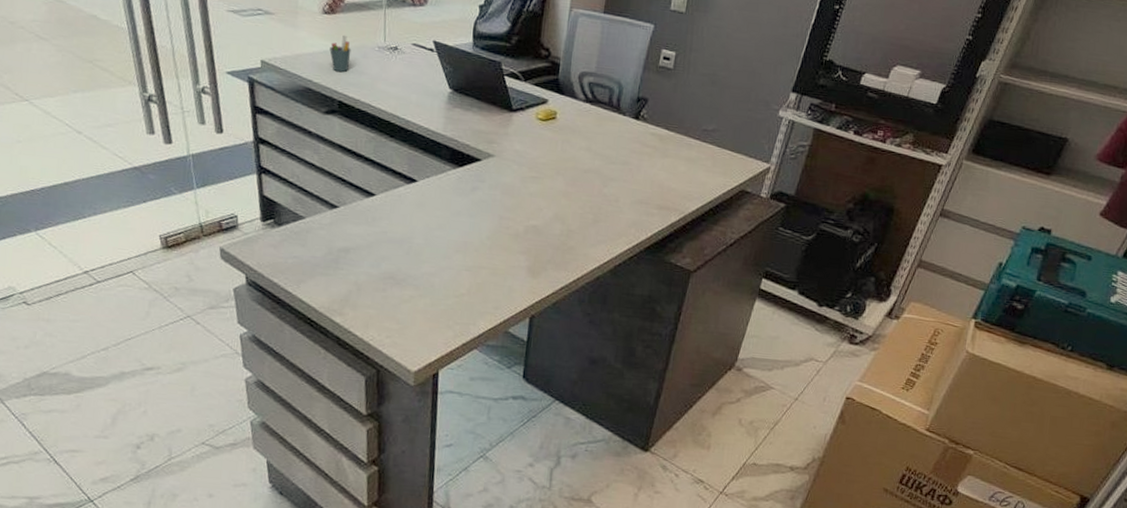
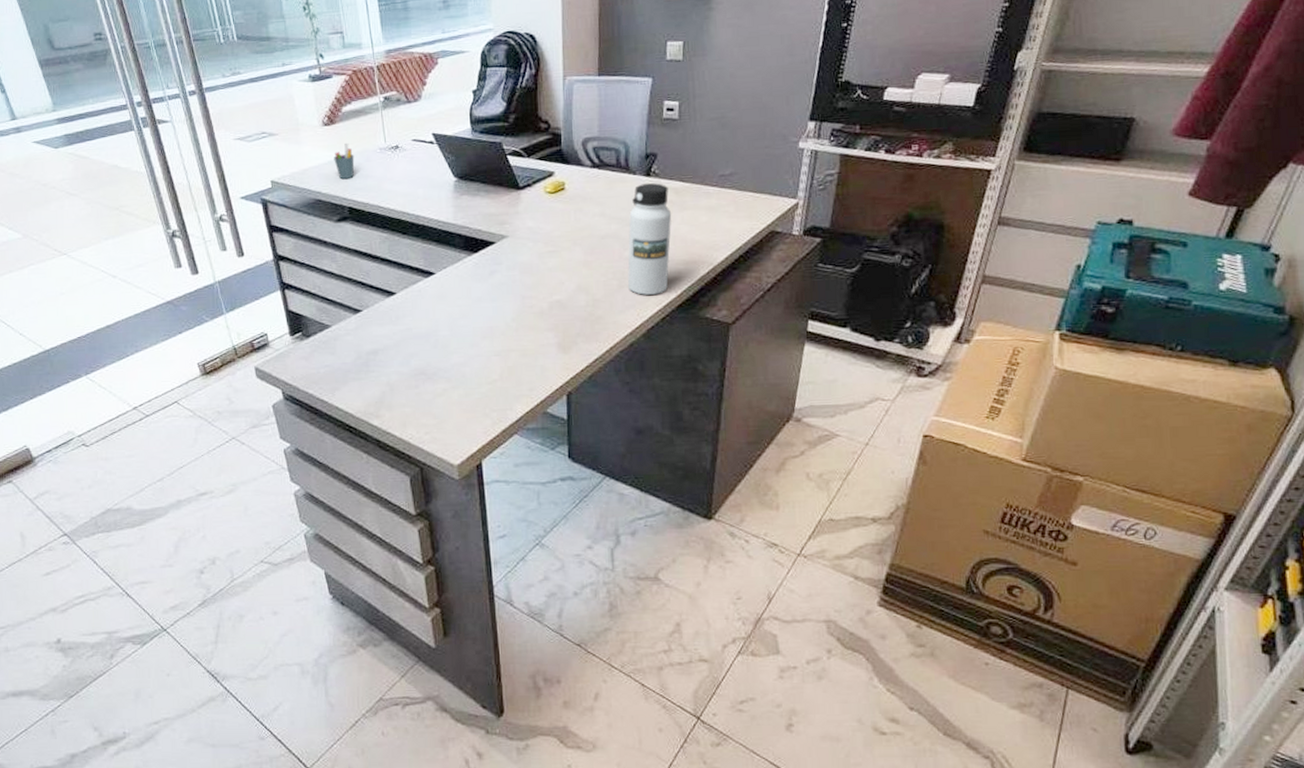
water bottle: none [602,125,654,234] -> present [627,183,672,295]

